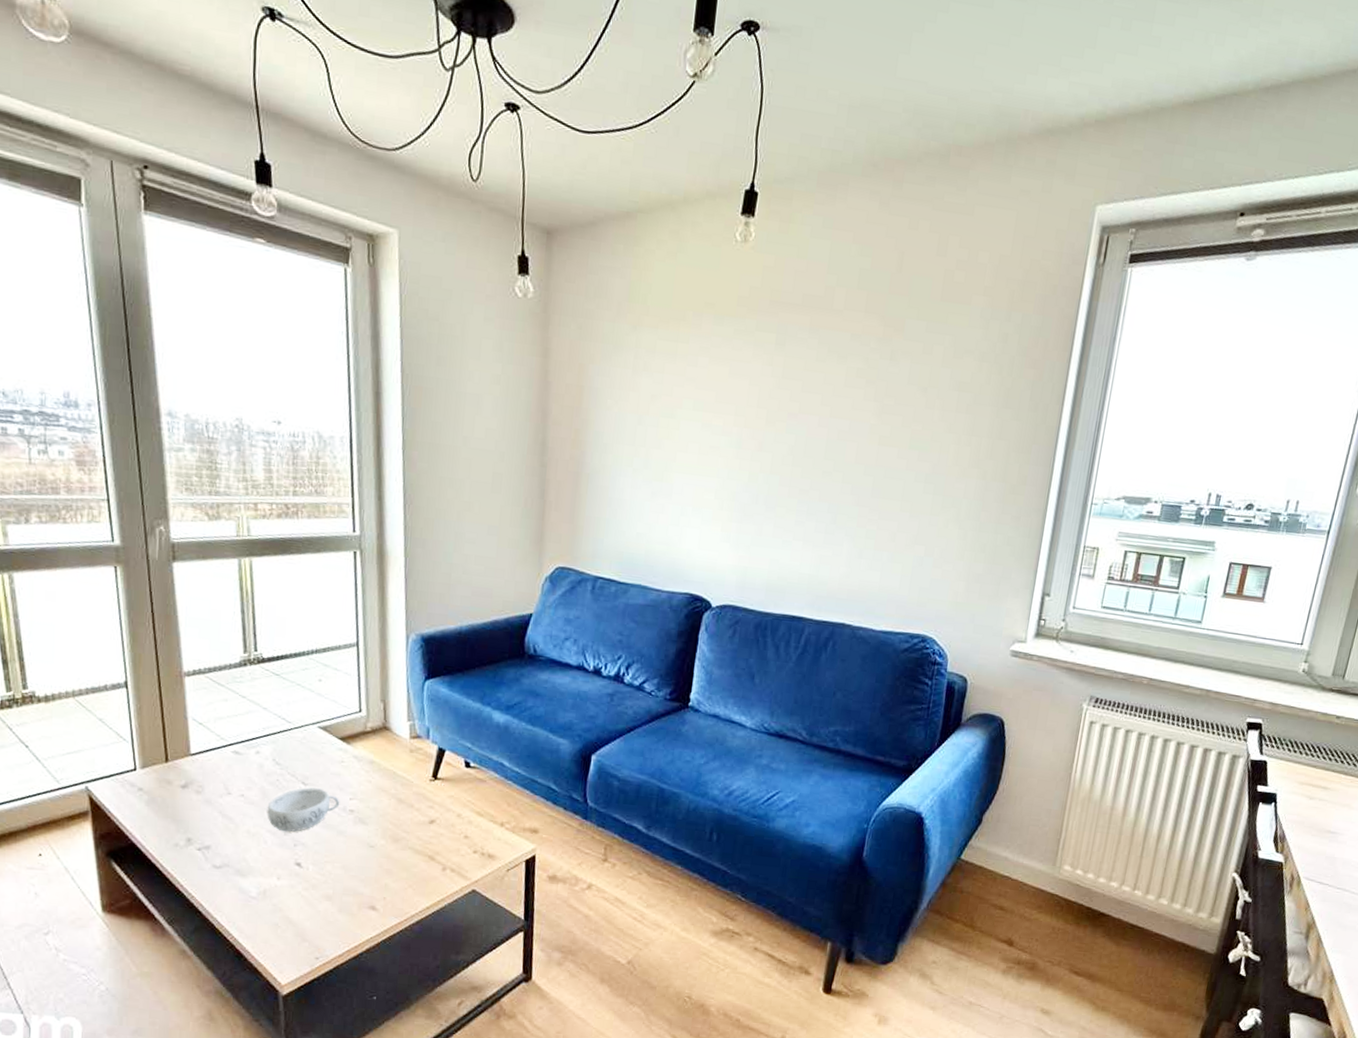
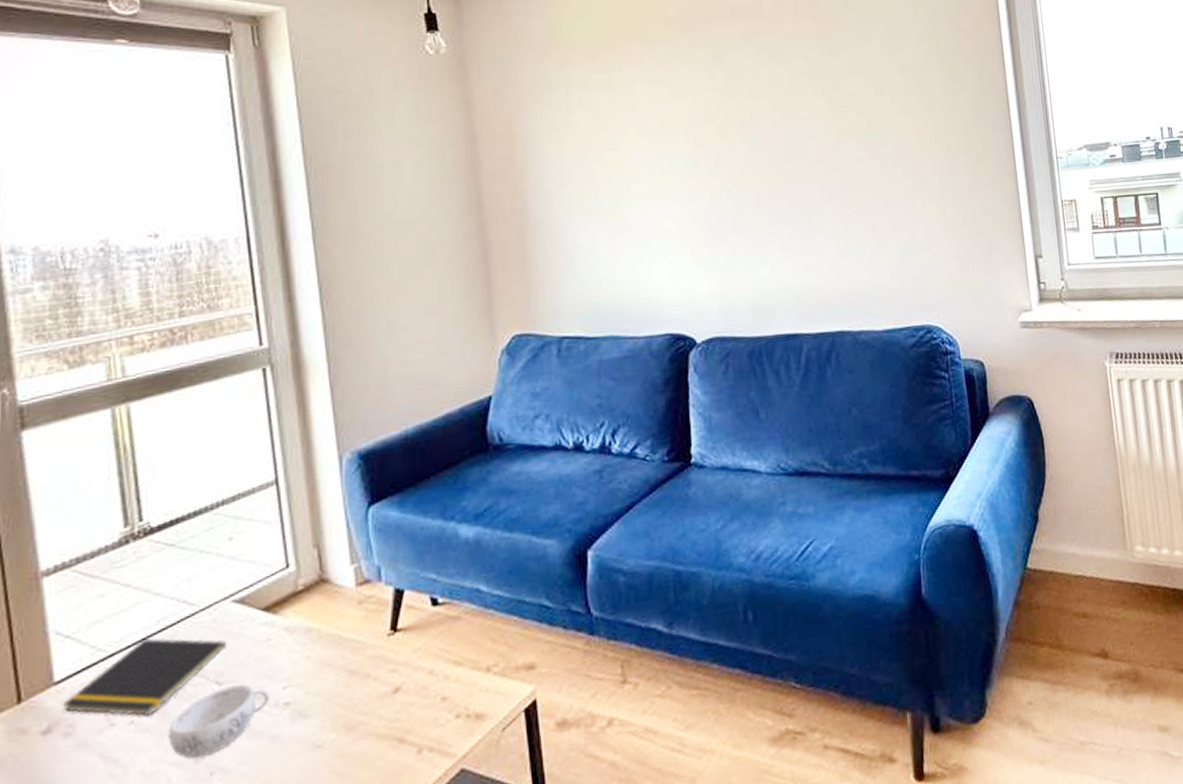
notepad: none [196,738,313,794] -> present [63,638,228,717]

